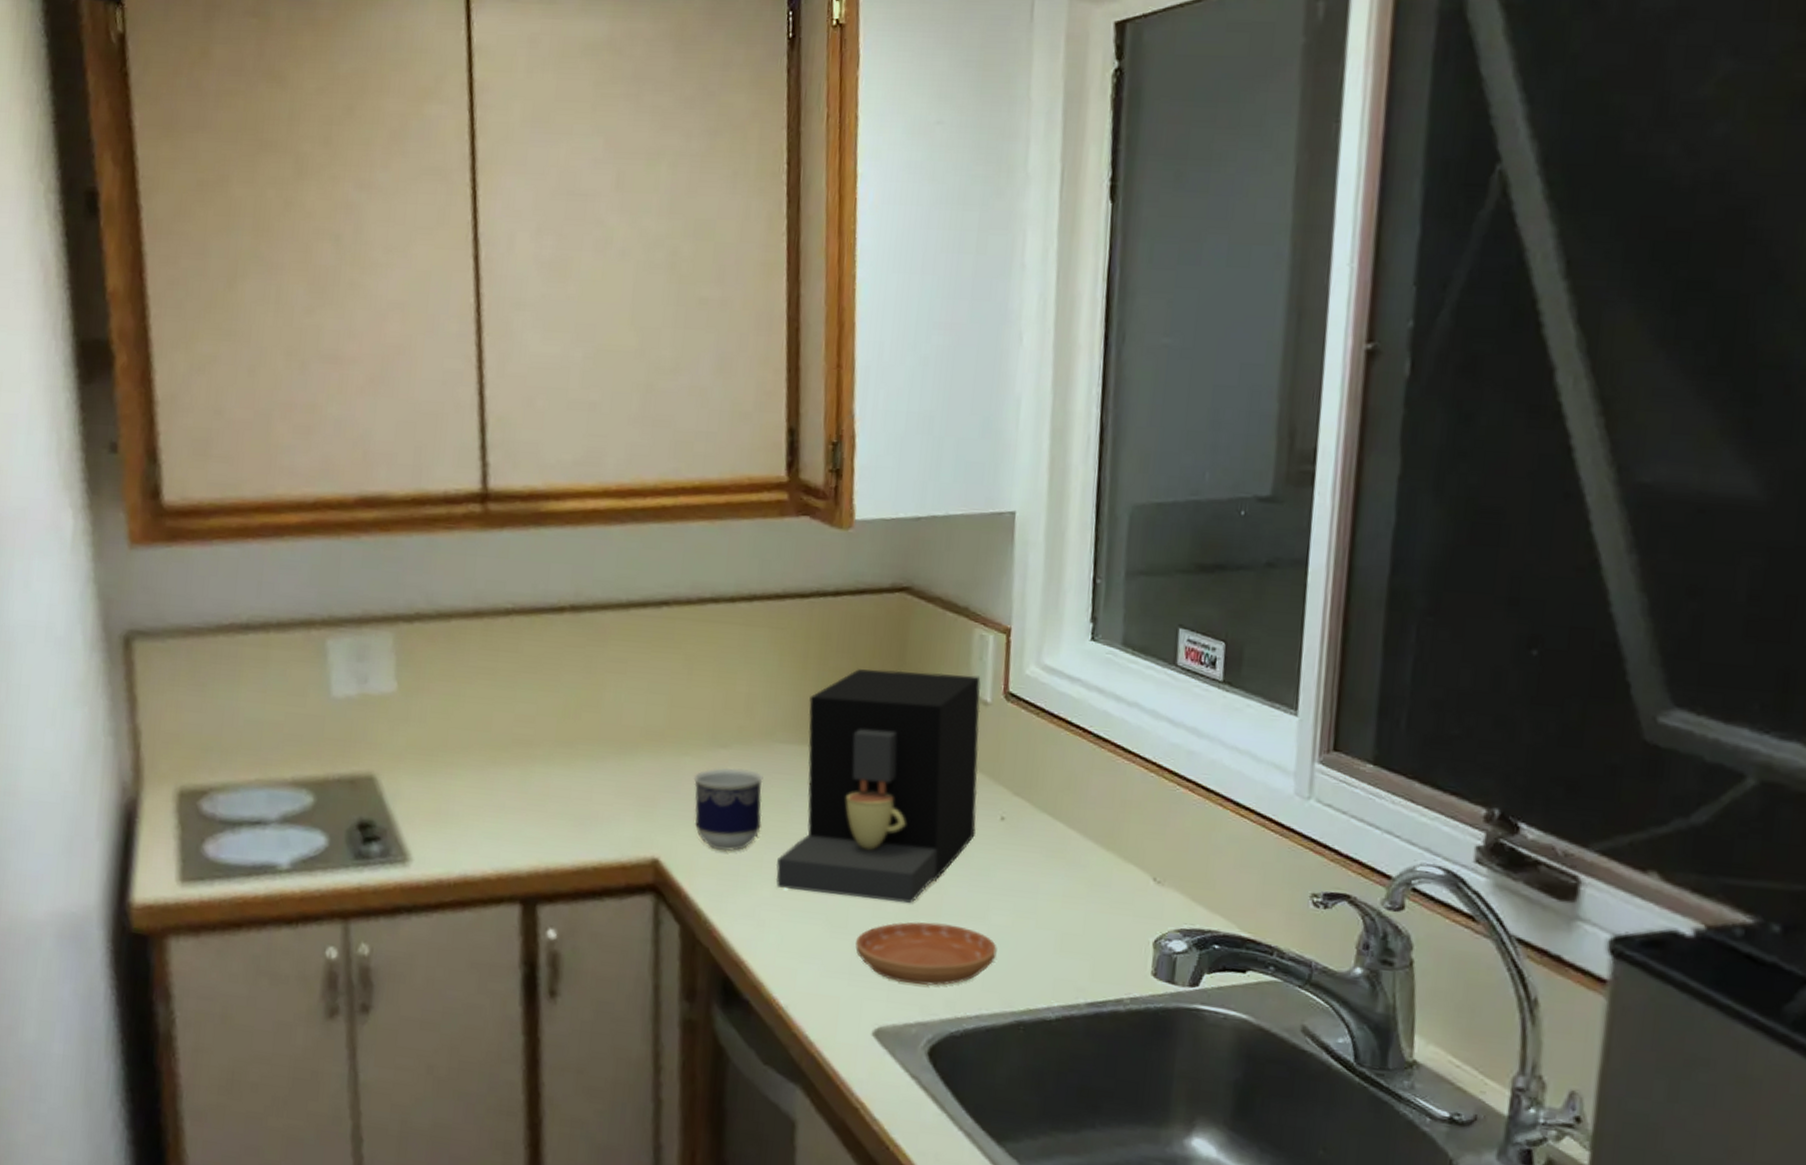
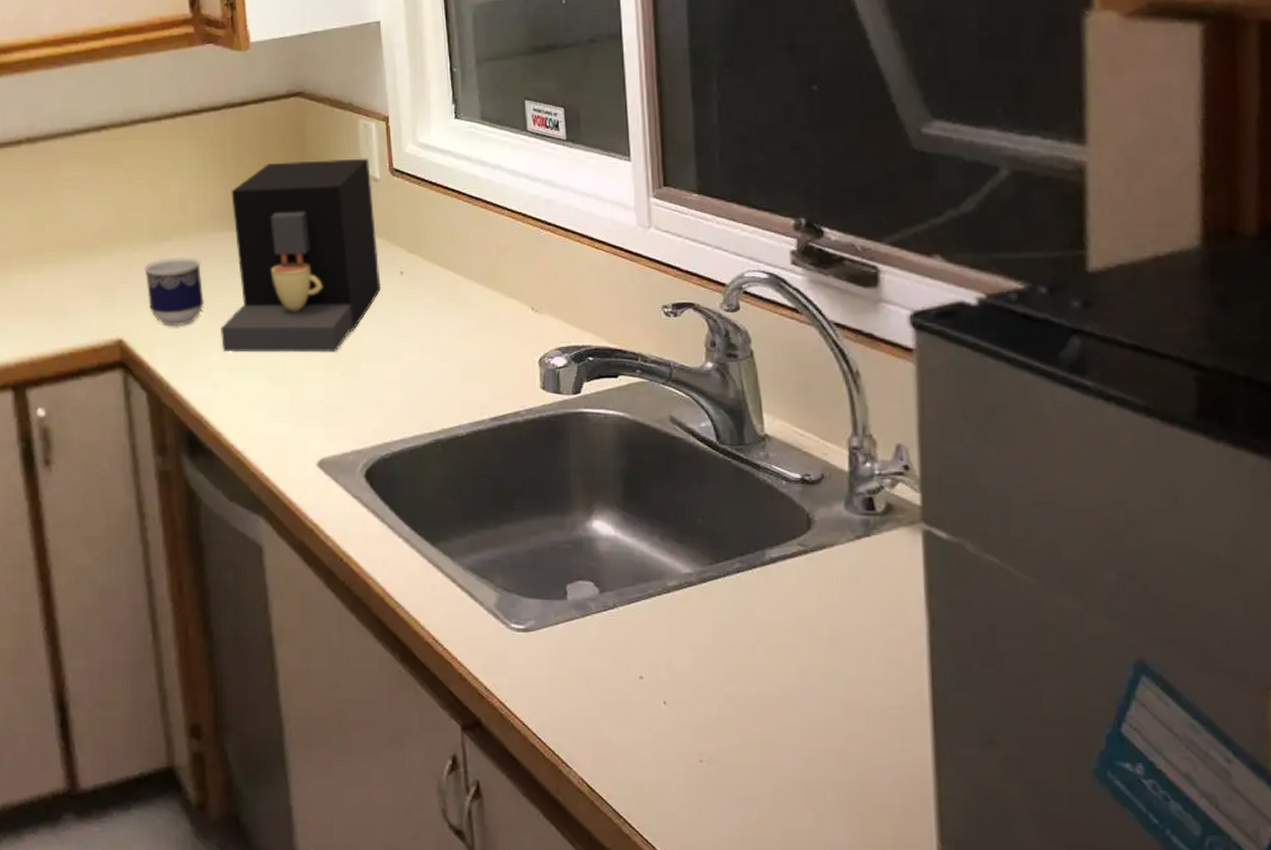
saucer: present [855,922,997,986] -> none [294,366,411,420]

